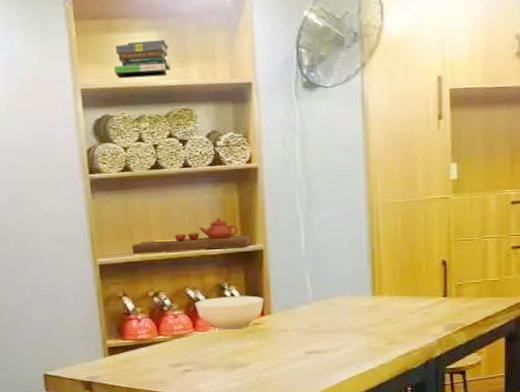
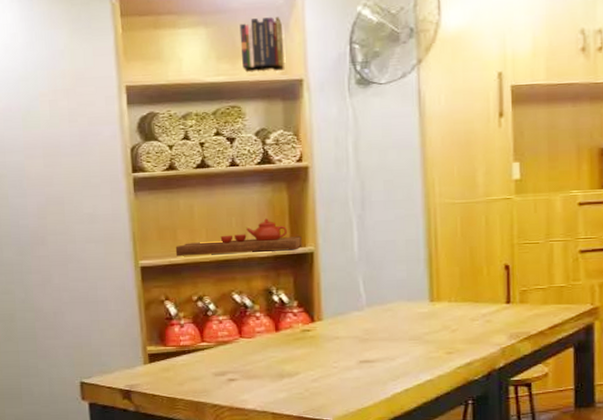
books: present [114,40,171,79] -> none [160,36,219,76]
books: none [190,21,234,76] -> present [239,17,285,73]
bowl: present [194,295,264,330] -> none [240,300,314,337]

